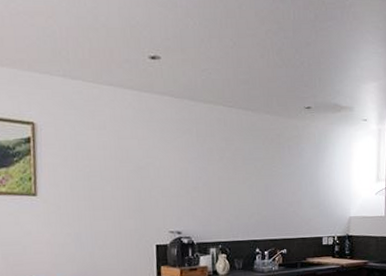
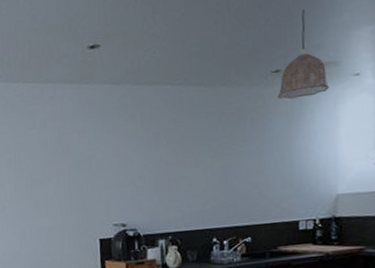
pendant lamp: none [309,60,346,133] -> present [277,10,329,100]

